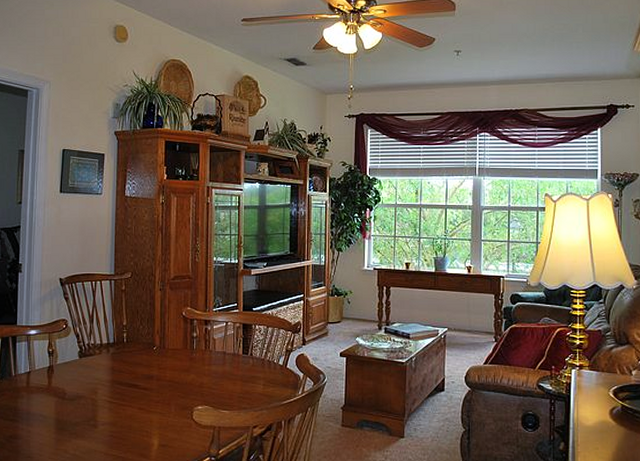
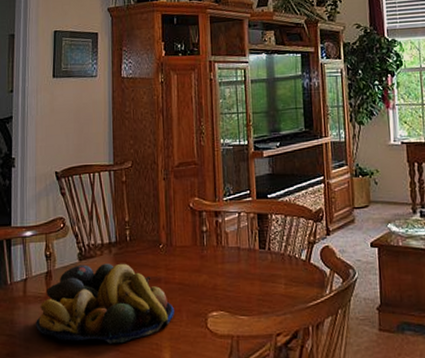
fruit bowl: none [38,361,164,430] -> present [36,263,174,344]

